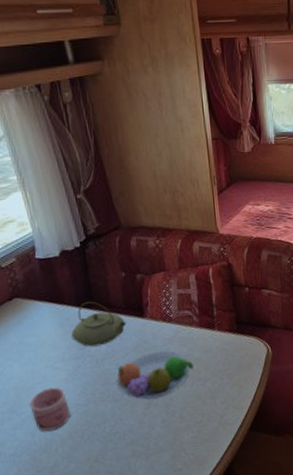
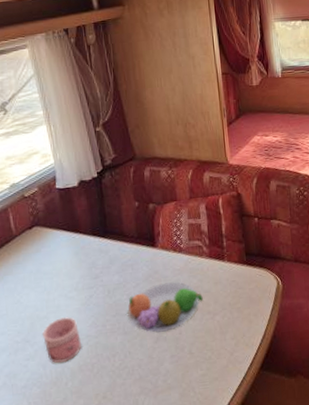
teapot: present [71,301,127,347] -> none [86,230,139,276]

